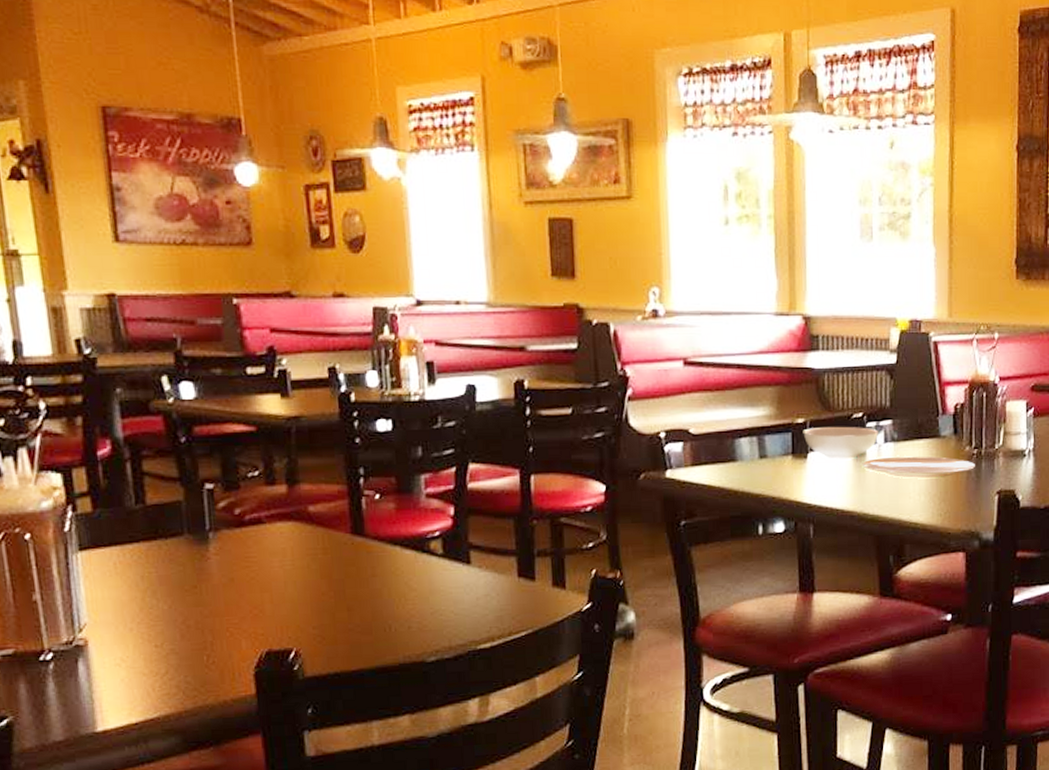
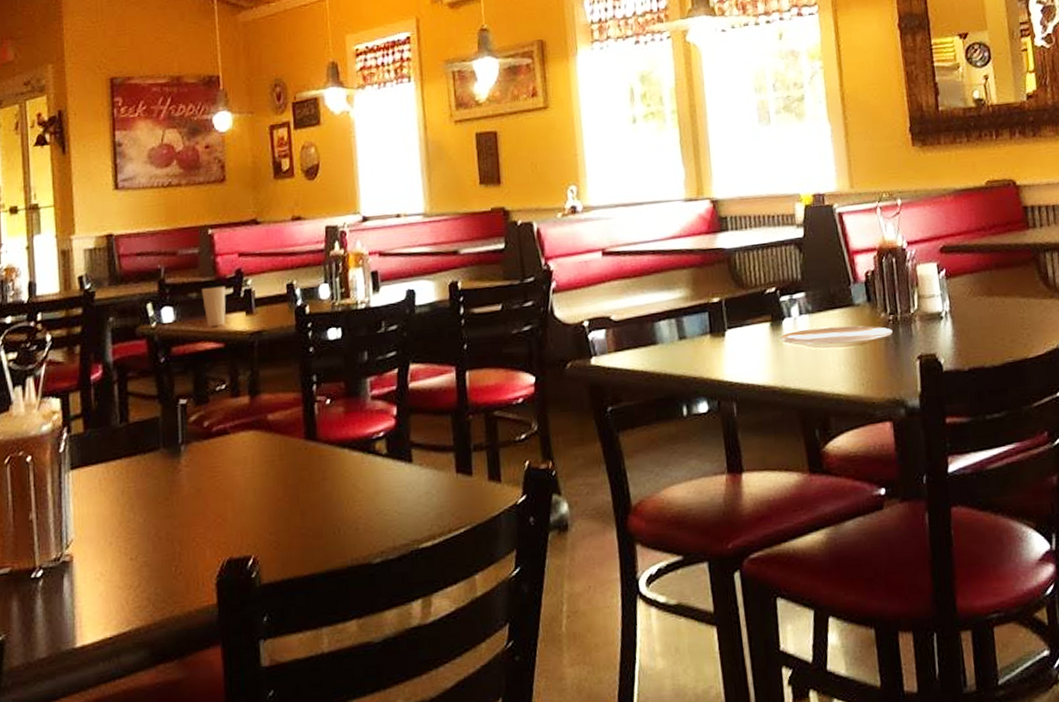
cup: none [227,363,257,407] -> present [202,285,226,327]
bowl: present [803,426,879,459] -> none [719,301,794,336]

